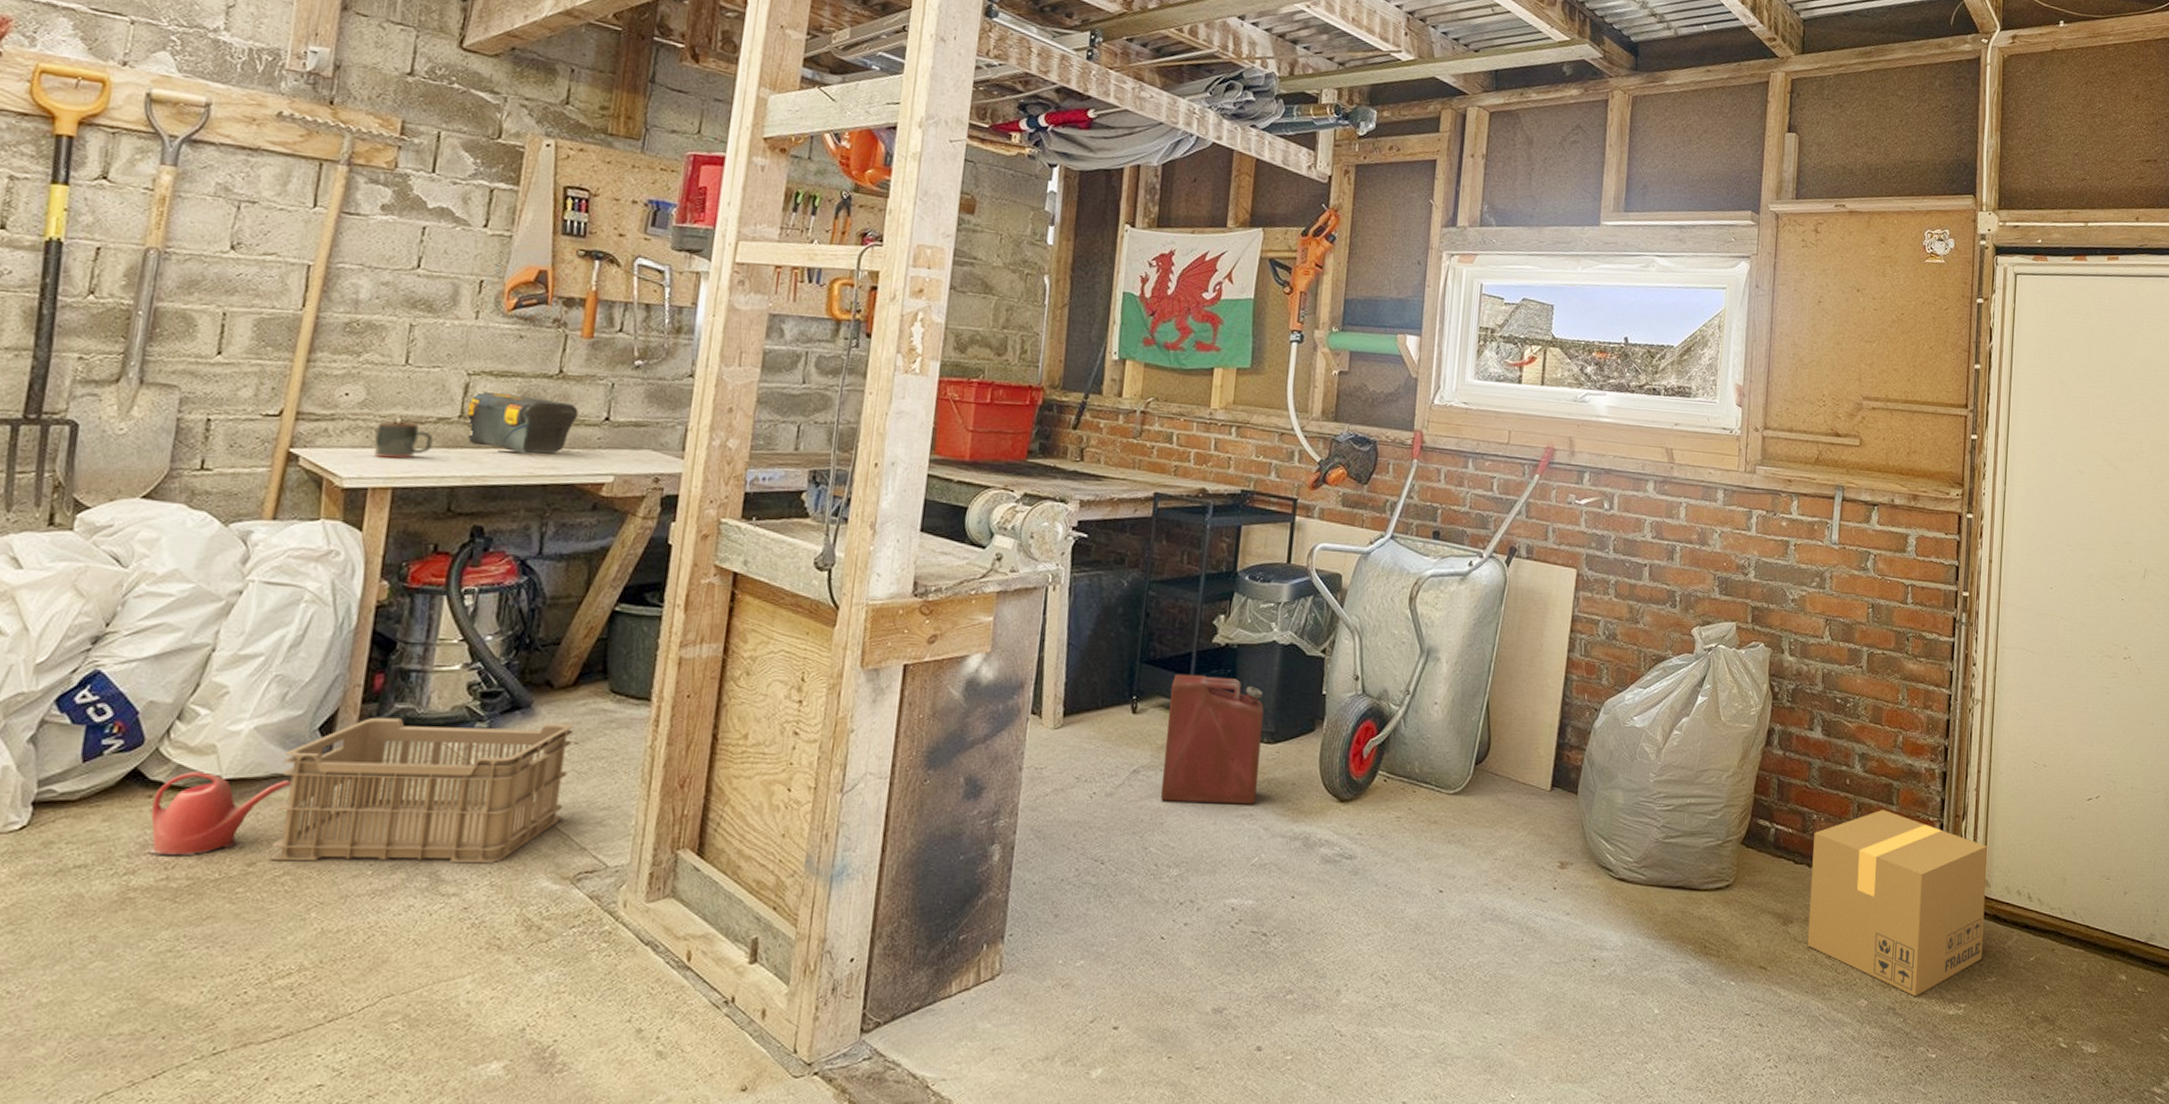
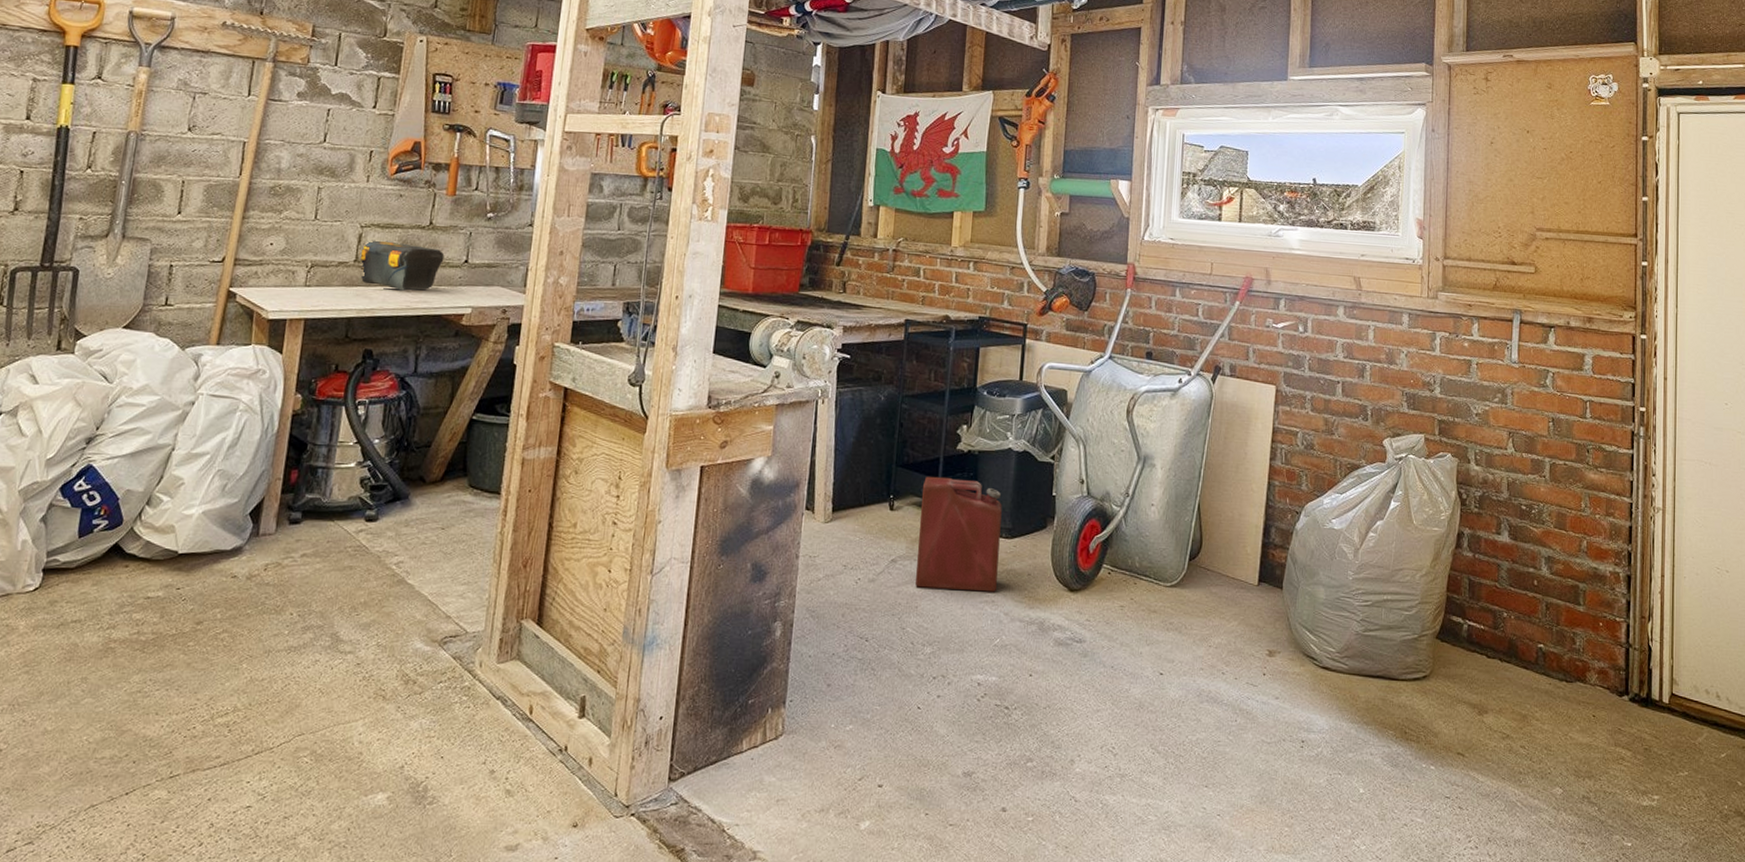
watering can: present [150,771,292,855] -> none [126,547,230,614]
plastic crate: present [270,717,574,864] -> none [213,504,441,628]
mug: present [373,421,433,459] -> none [290,265,335,295]
cardboard box: present [1807,809,1988,997] -> none [1502,609,1675,788]

